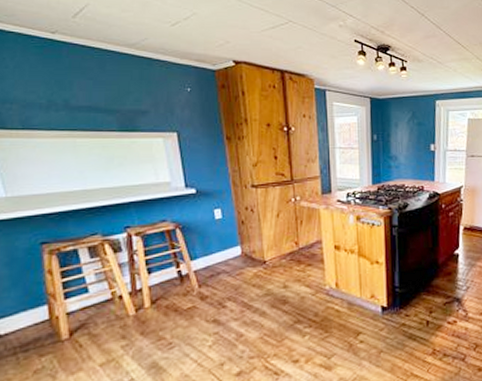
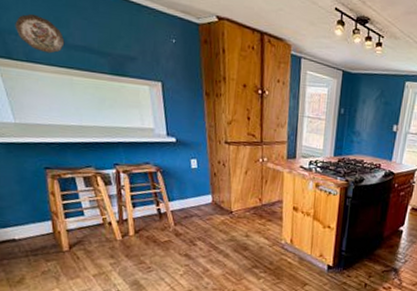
decorative plate: none [10,80,67,118] -> present [15,13,65,54]

